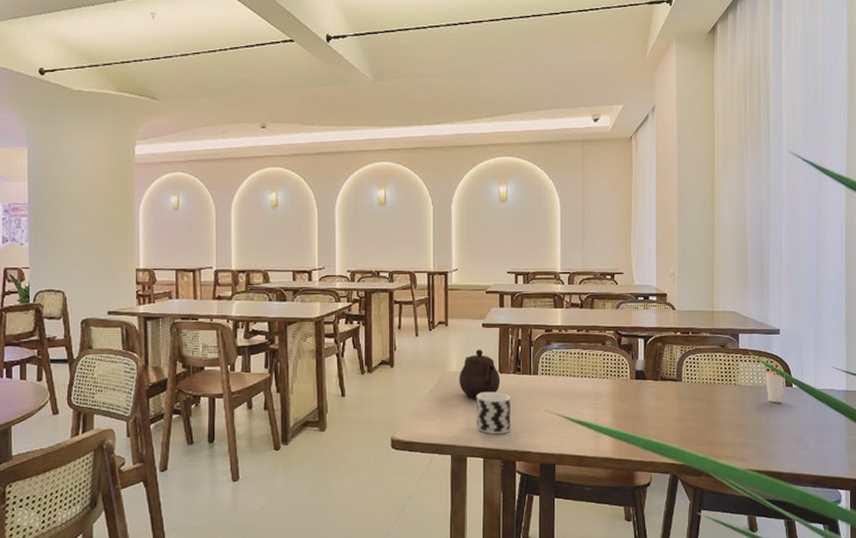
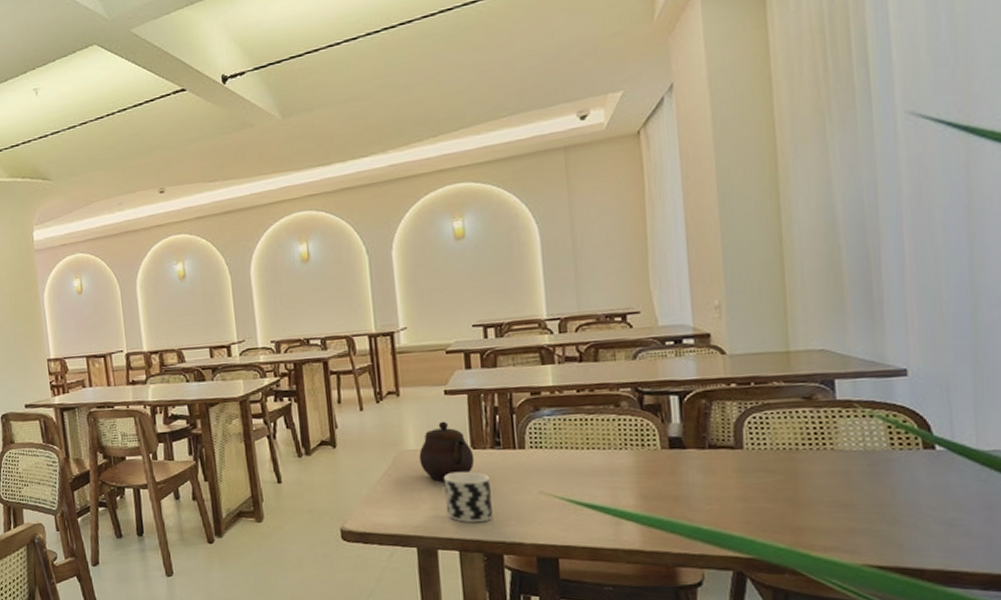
cup: present [765,364,785,403] -> none [883,418,921,473]

